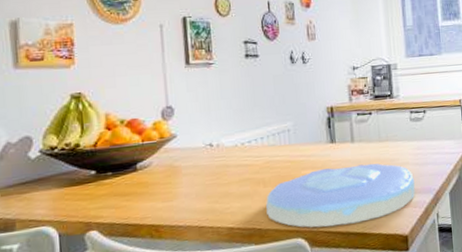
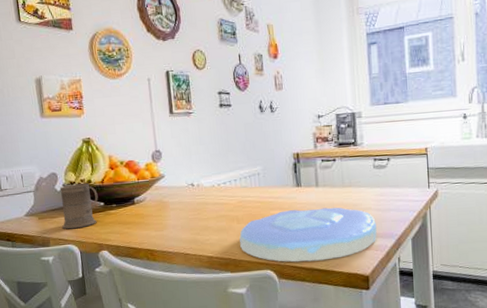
mug: none [34,148,88,208] -> present [59,183,98,230]

